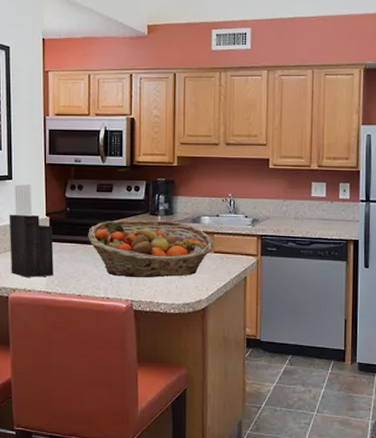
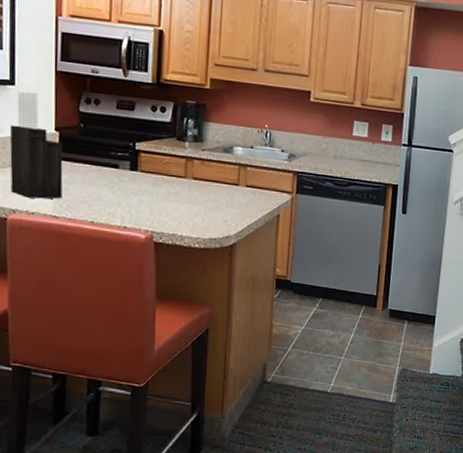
fruit basket: present [88,220,215,278] -> none [104,142,247,210]

